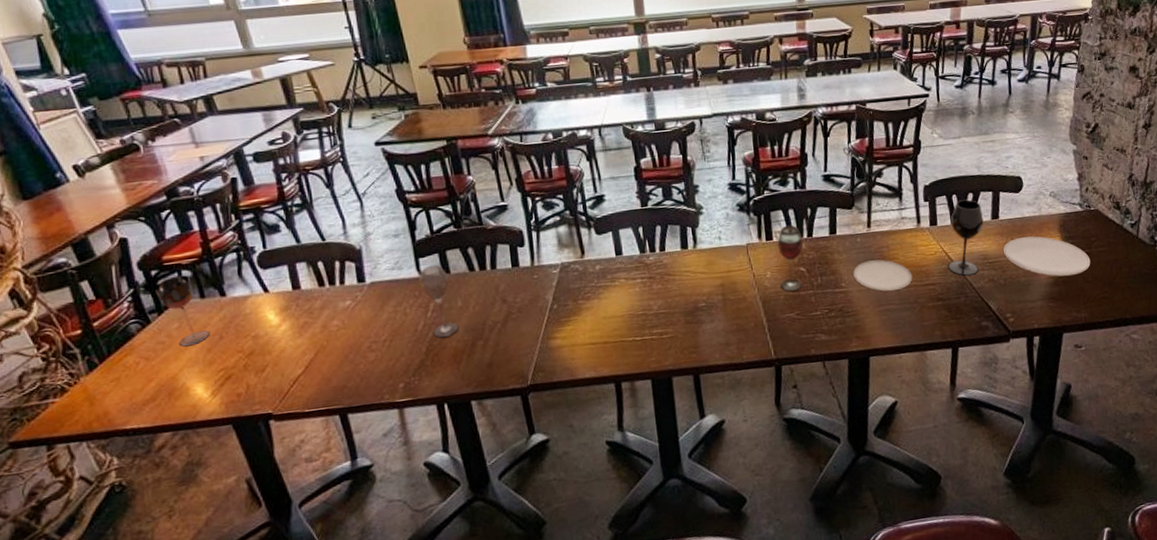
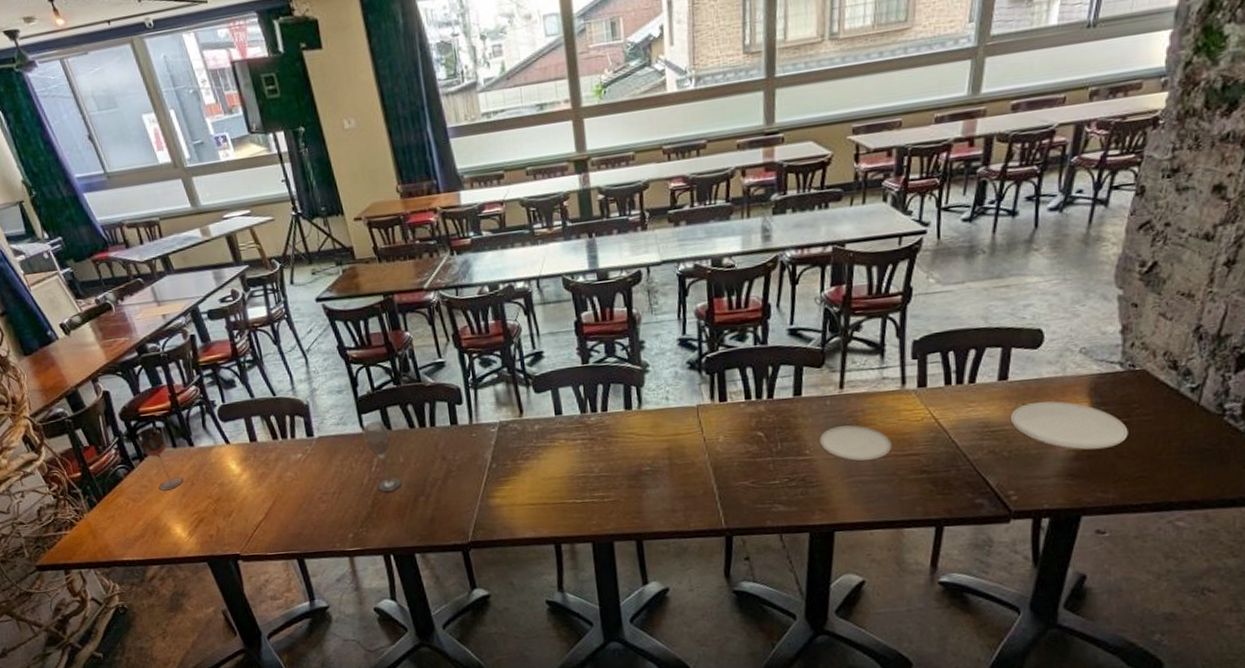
wineglass: present [777,225,804,291] -> none [732,385,762,458]
wineglass: present [948,199,984,276] -> none [938,357,987,446]

